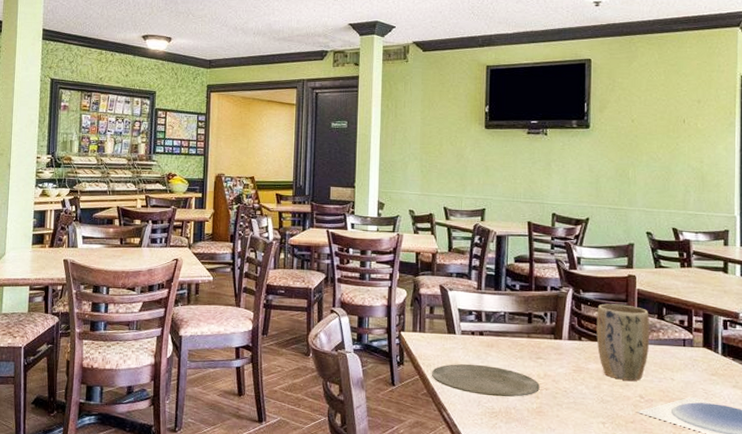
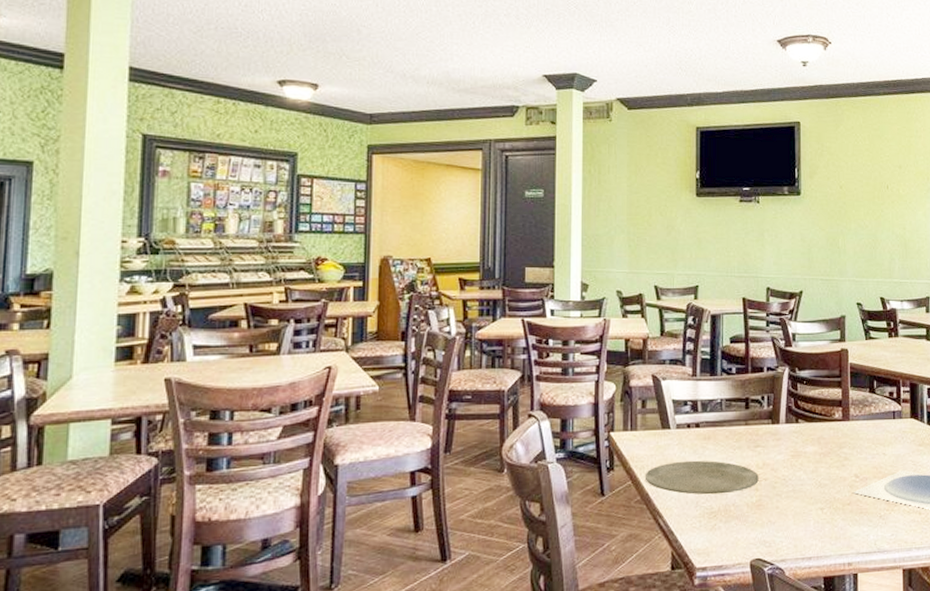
plant pot: present [596,303,649,381] -> none [812,380,862,461]

